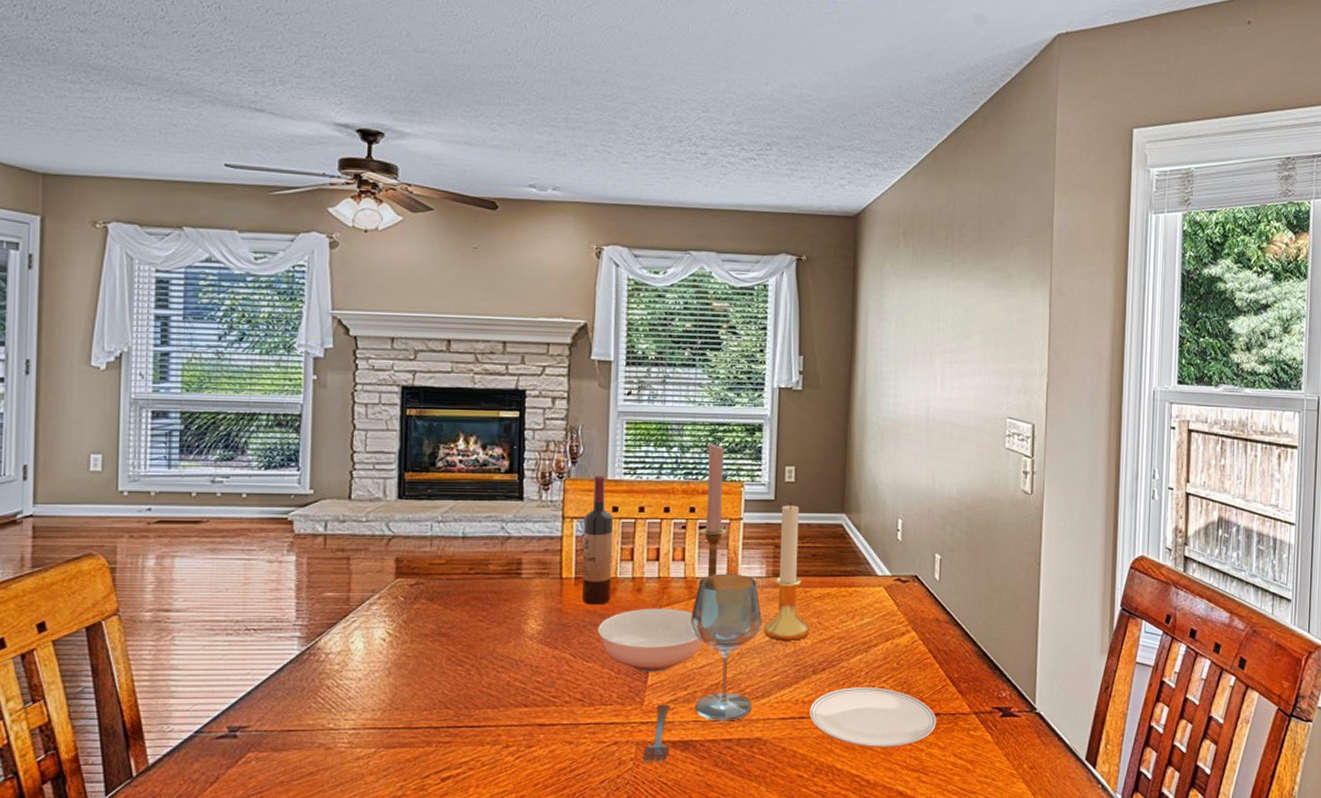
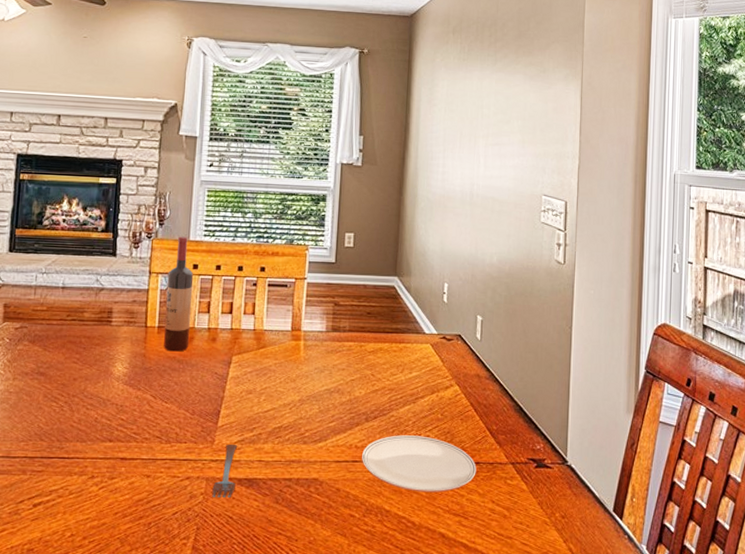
bowl: present [598,608,704,672] -> none [176,356,269,414]
wine glass: present [689,573,763,722] -> none [257,327,322,462]
candlestick: present [700,442,727,577] -> none [269,209,293,330]
candle holder: present [763,503,810,641] -> none [322,265,364,390]

